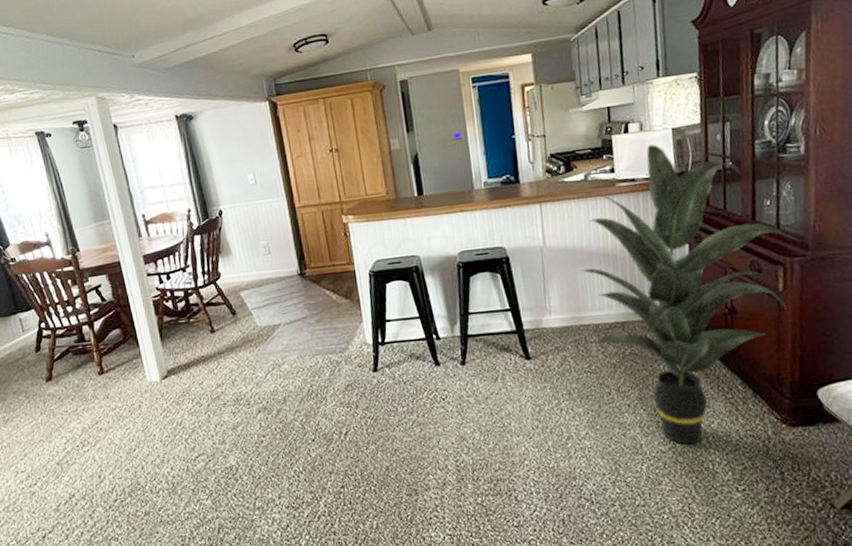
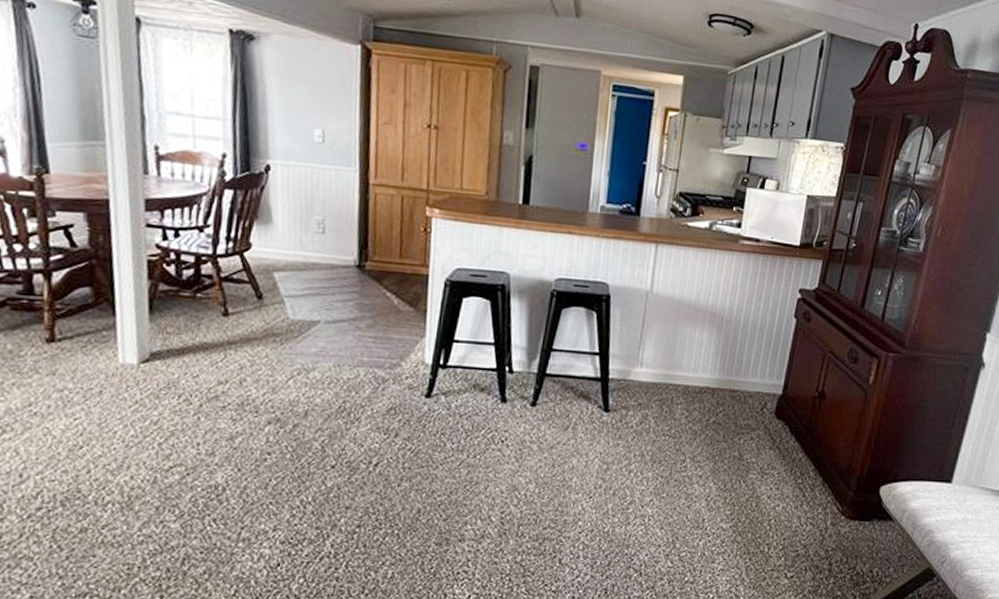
indoor plant: present [580,144,801,445] -> none [678,207,899,525]

